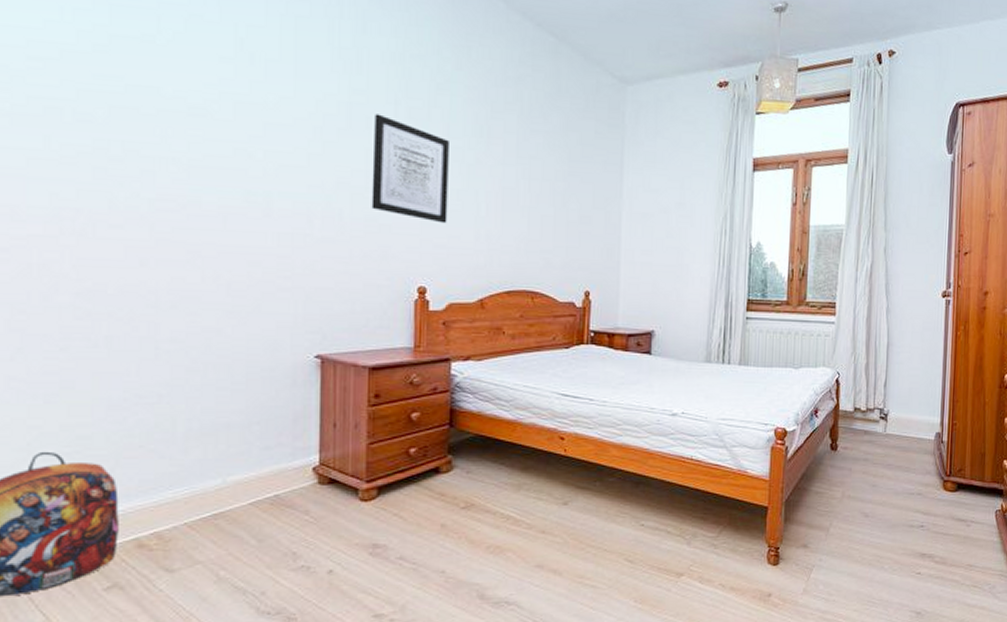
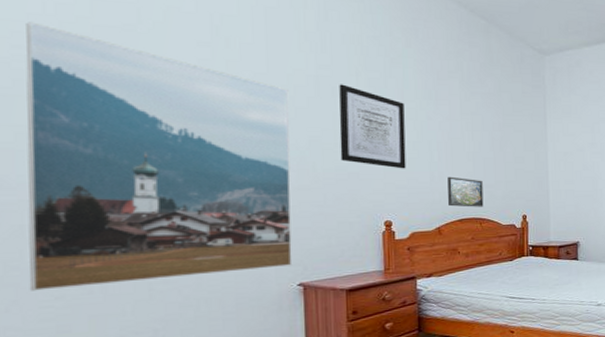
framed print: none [35,30,317,340] -> present [25,22,293,291]
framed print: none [495,236,538,277] -> present [447,176,484,207]

